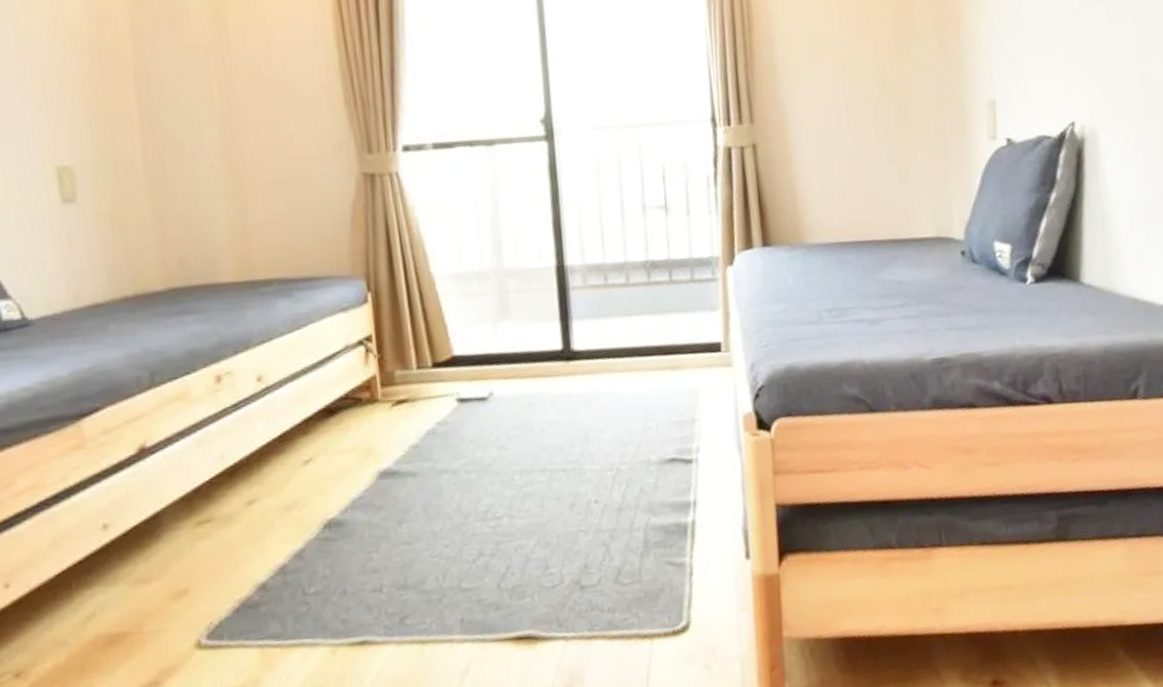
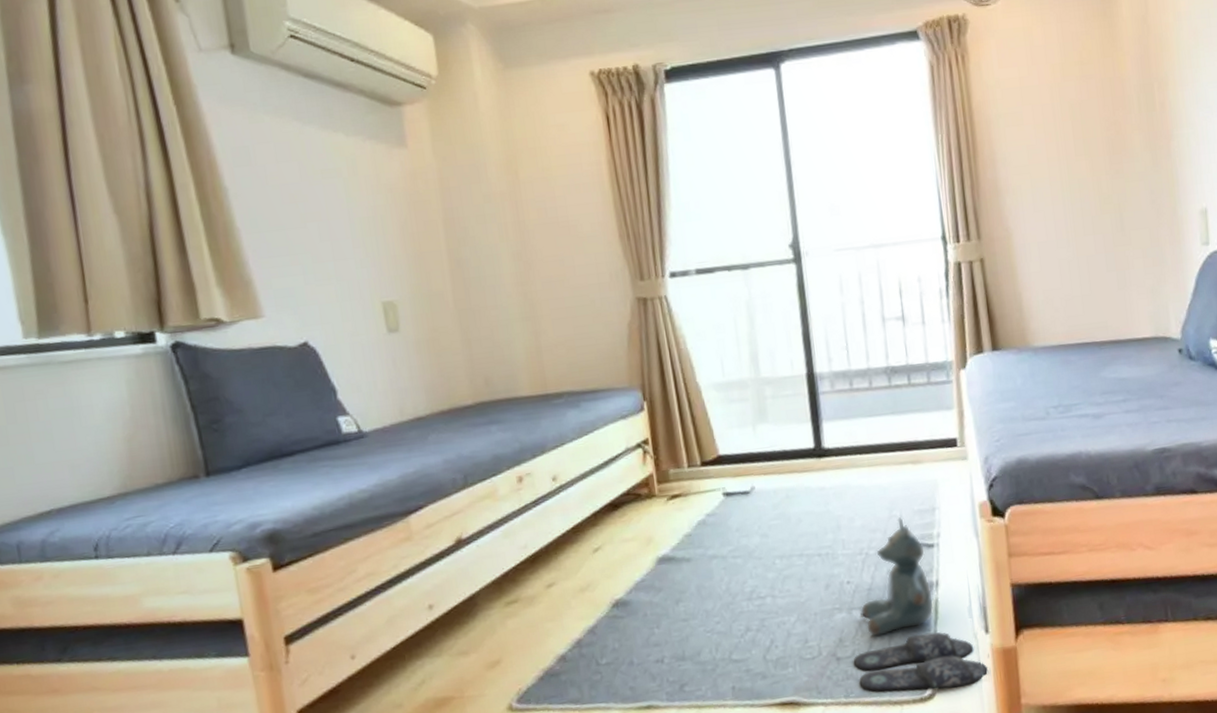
slippers: none [599,557,748,625] -> present [853,631,989,692]
stuffed animal: none [608,429,690,562] -> present [860,517,934,636]

